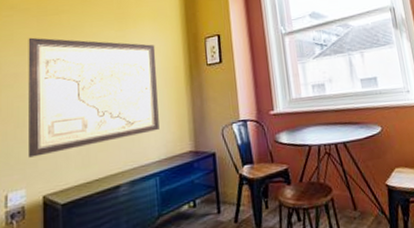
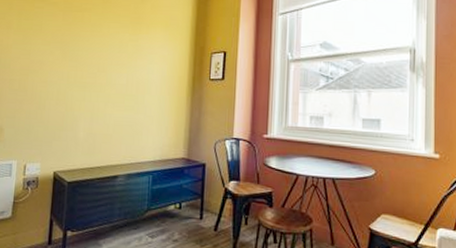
wall art: present [27,37,159,158] -> none [44,30,164,137]

